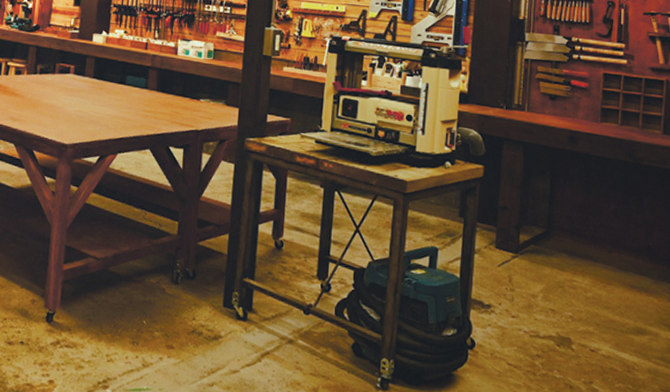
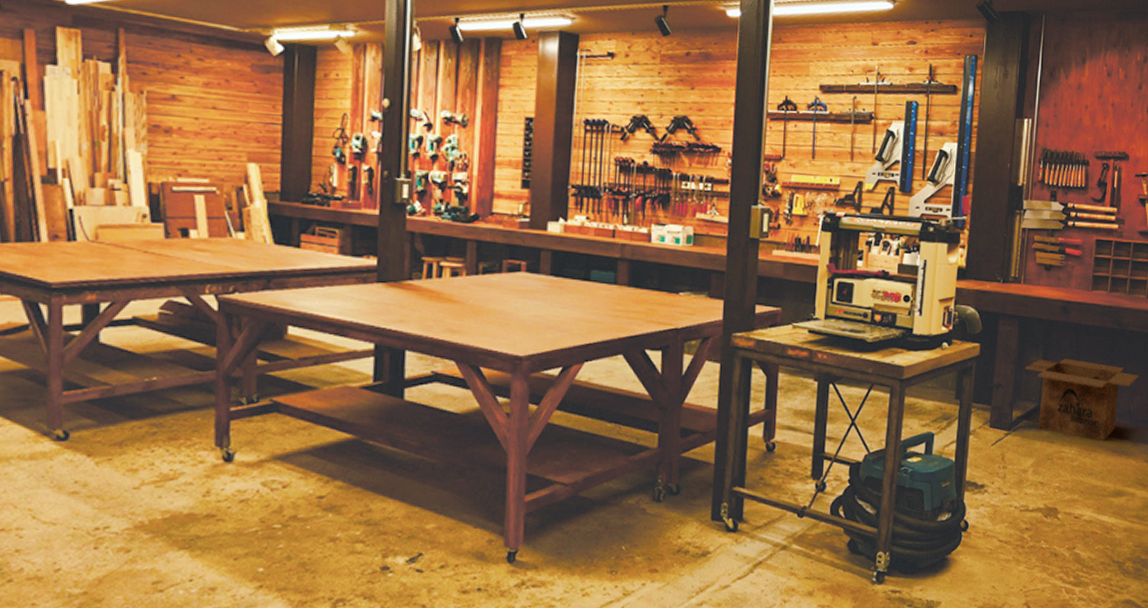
cardboard box: none [531,186,657,276] -> present [1025,358,1139,442]

